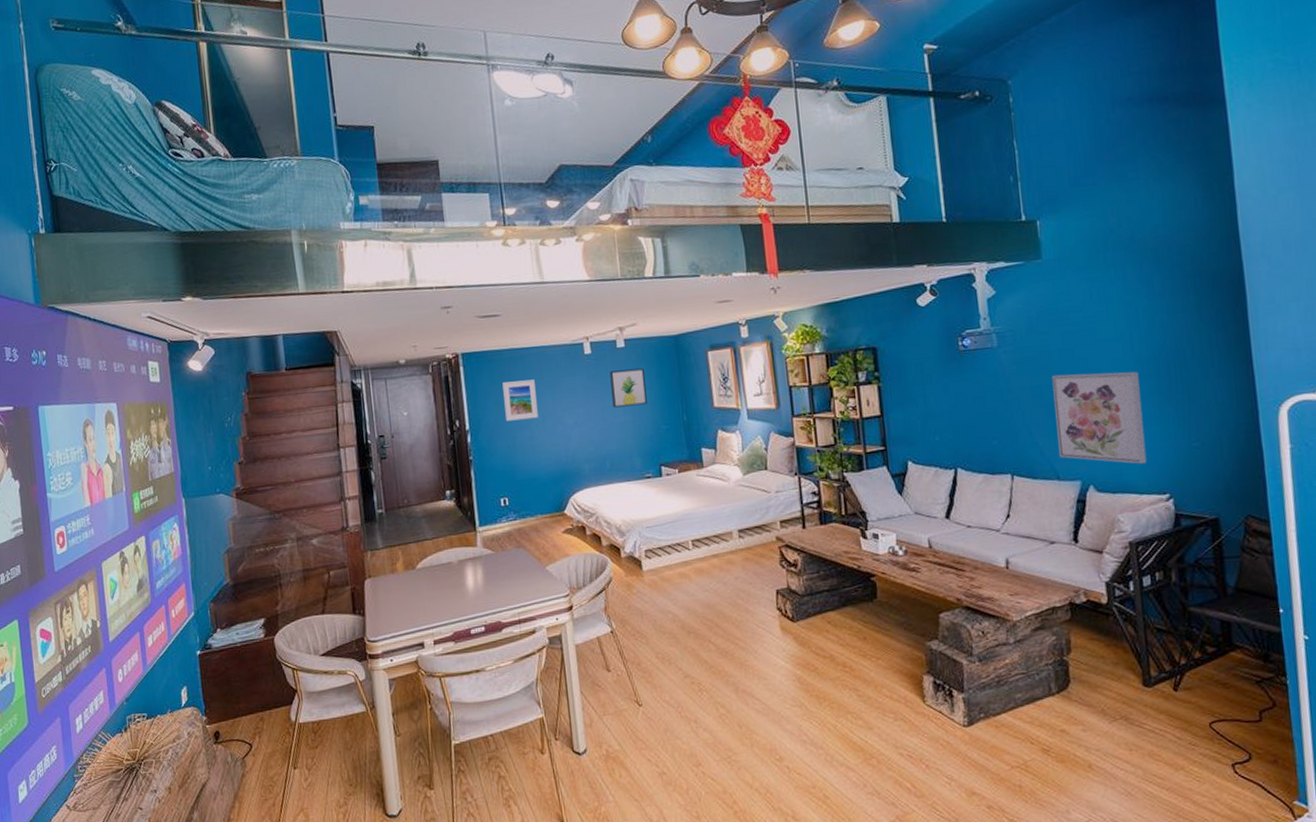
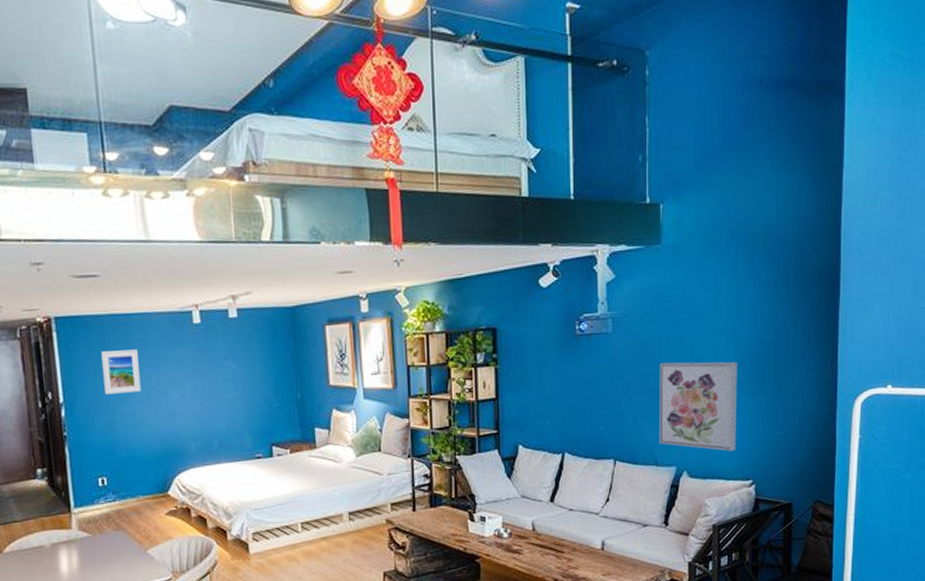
wall art: present [610,368,647,408] -> none [220,341,260,383]

